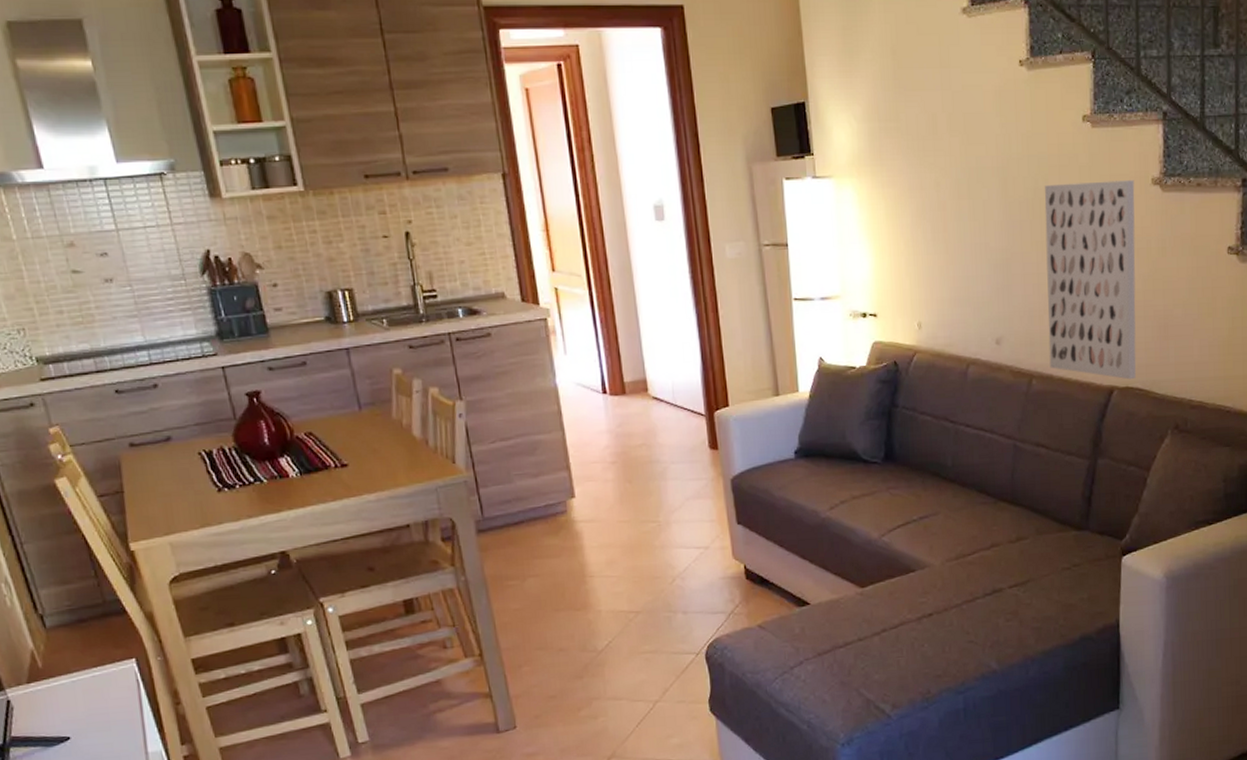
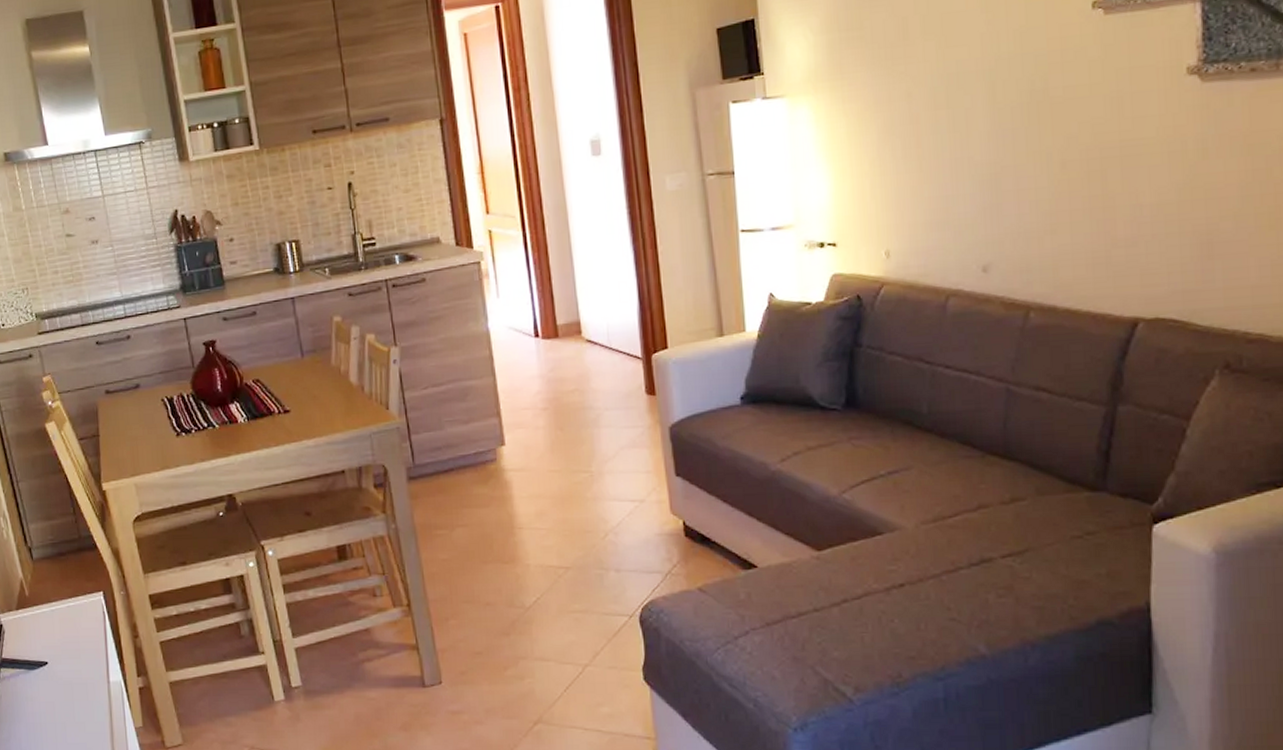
wall art: present [1044,180,1136,380] -> none [1043,71,1169,310]

